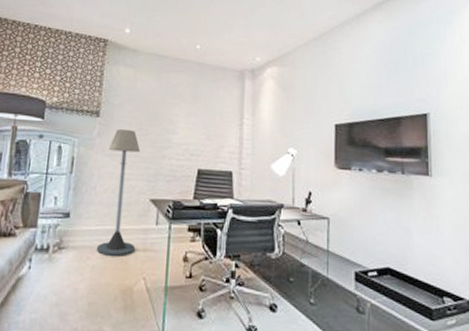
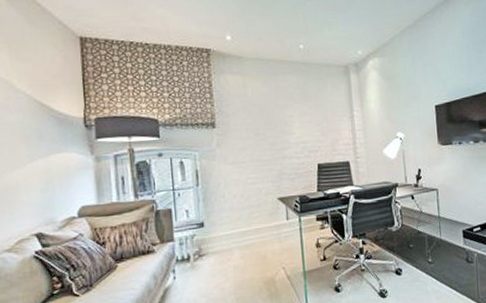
floor lamp: present [96,129,141,256] -> none [229,136,271,255]

